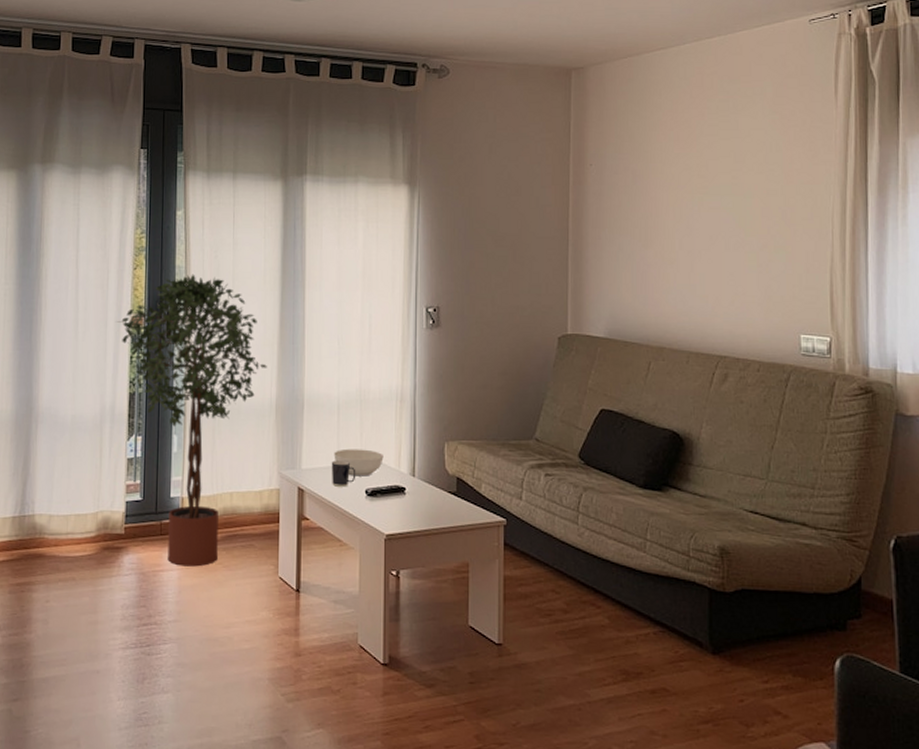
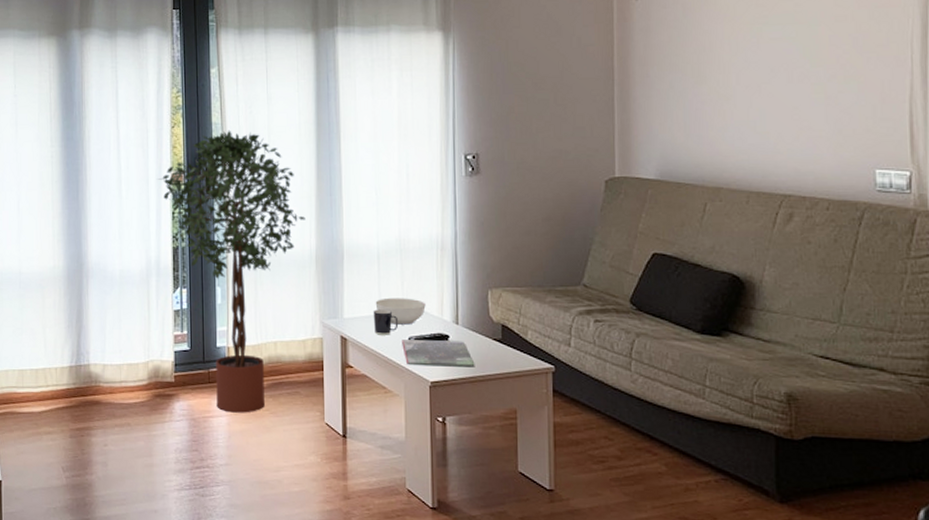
magazine: none [359,491,430,520] -> present [402,340,475,367]

